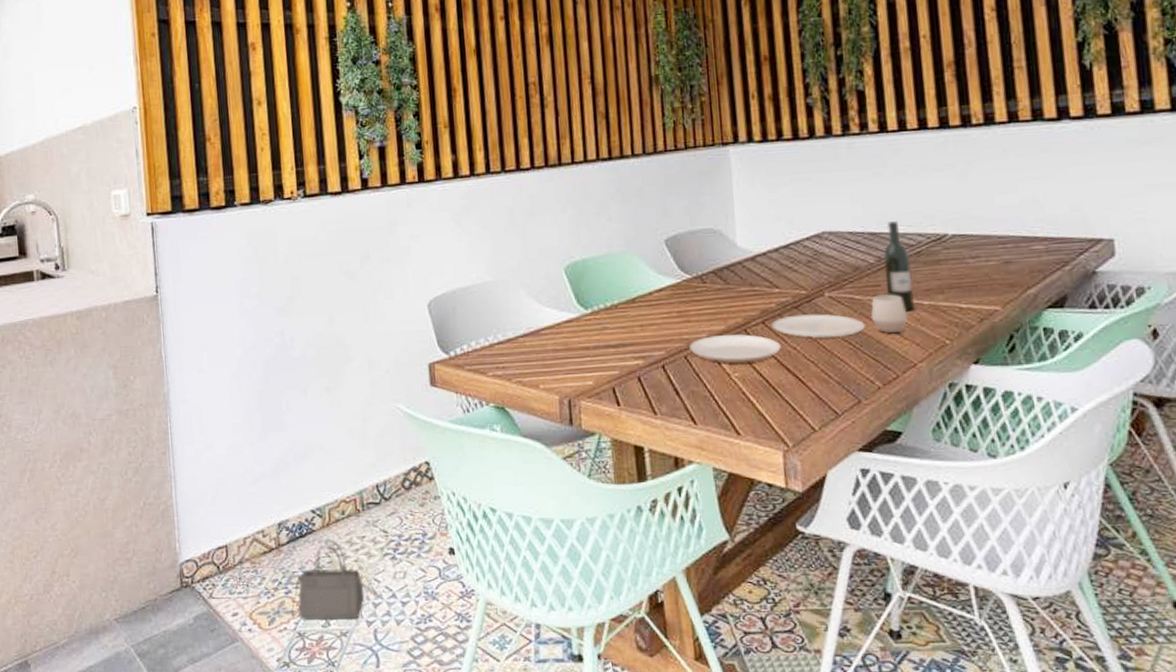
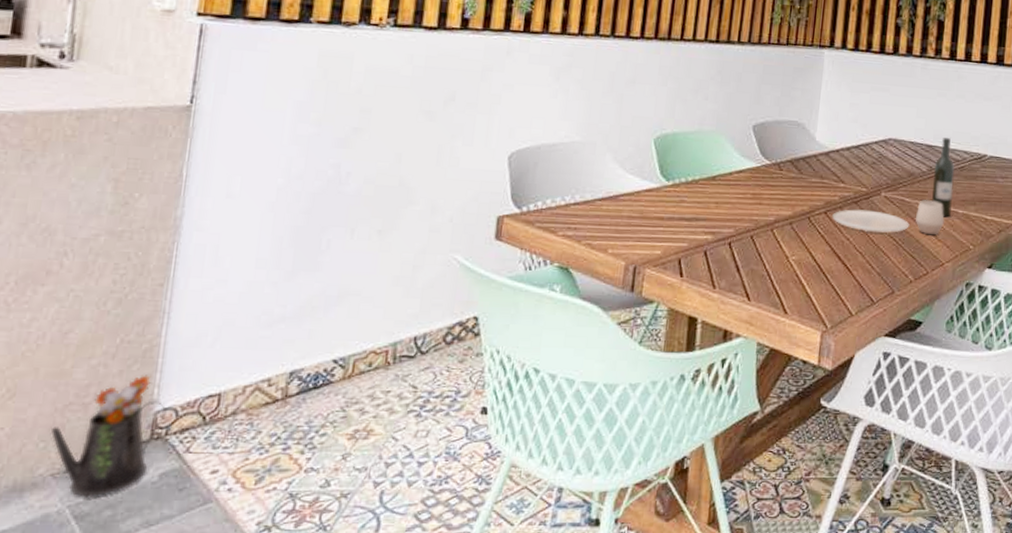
watering can: none [108,532,189,638] -> present [51,375,167,498]
handbag: present [291,539,379,620] -> none [285,392,394,479]
plate: present [689,334,781,364] -> none [757,220,837,249]

